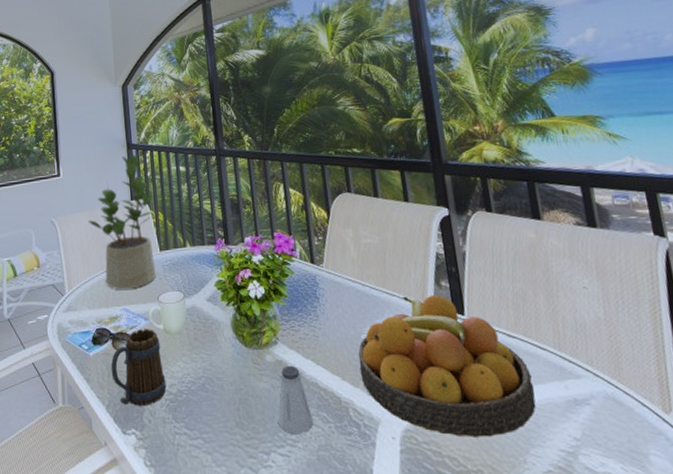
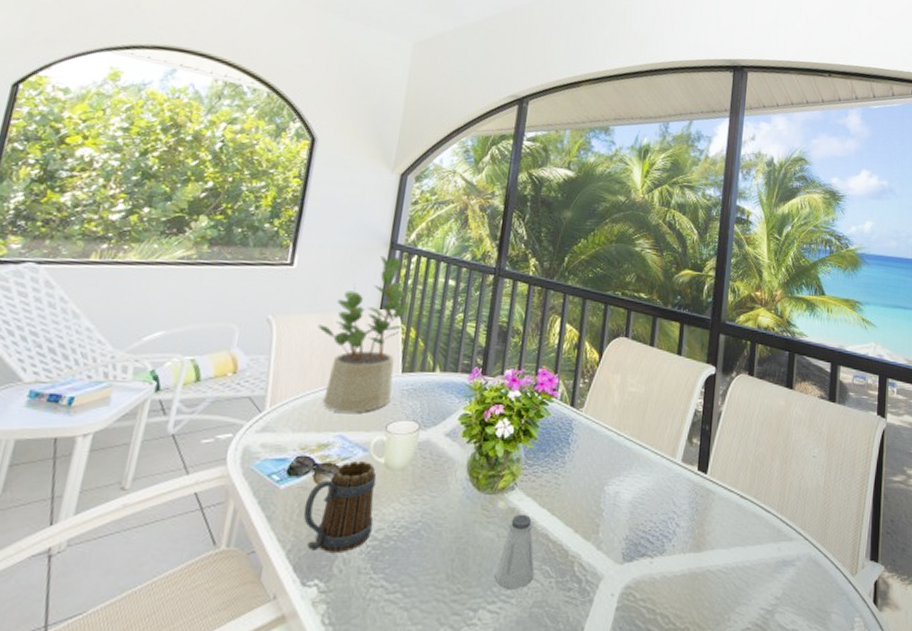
fruit bowl: present [358,294,536,438] -> none [594,450,752,595]

